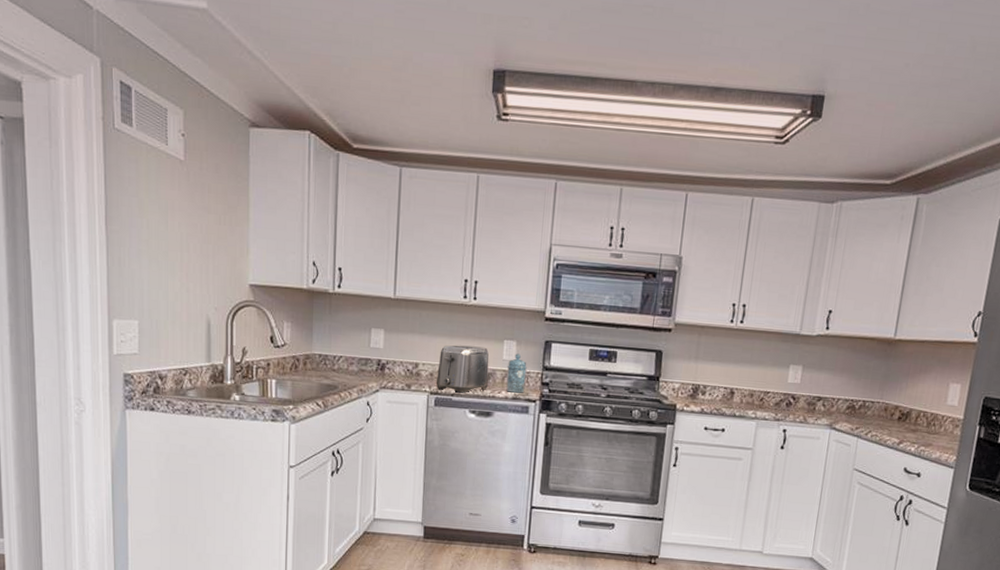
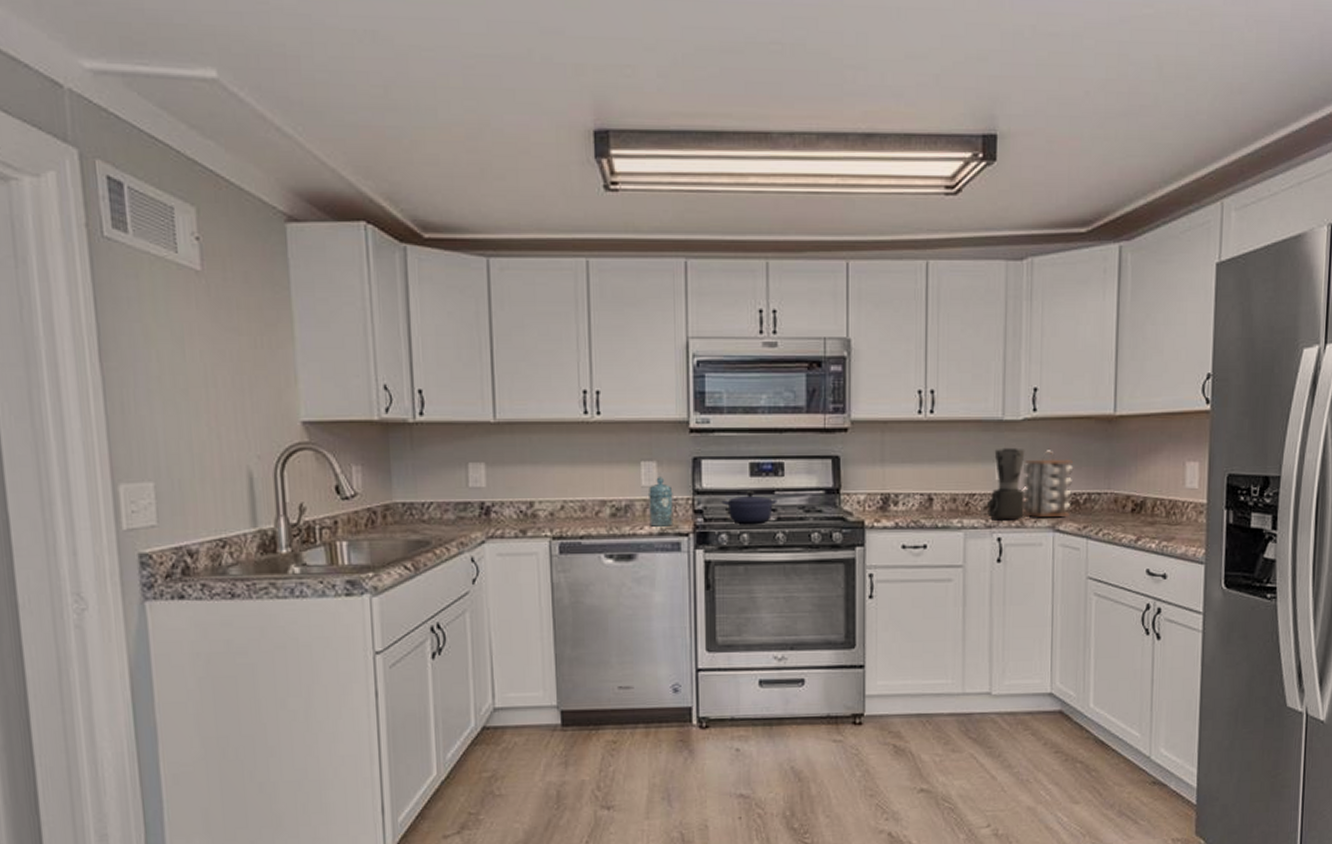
toaster: present [435,345,489,393] -> none [558,473,627,534]
cooking pot: none [564,371,609,398] -> present [721,491,777,524]
blender: none [777,357,815,417] -> present [987,447,1025,520]
spice rack: none [806,362,854,419] -> present [1022,450,1073,518]

